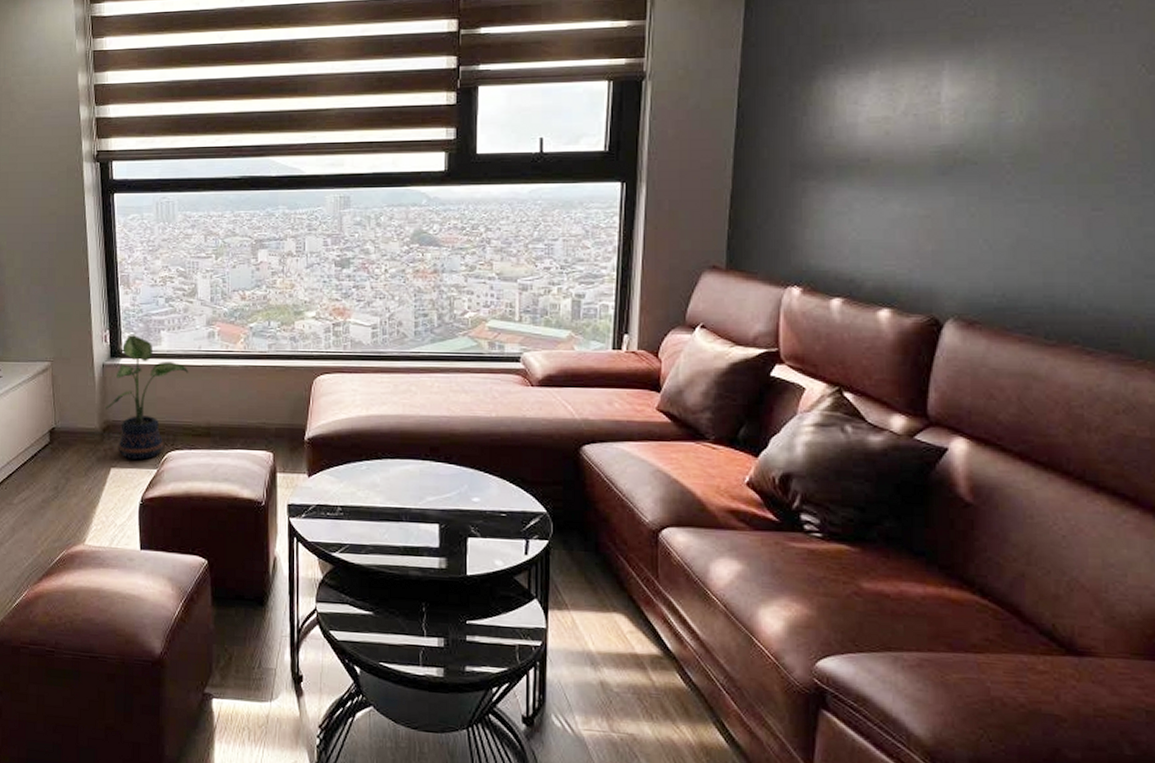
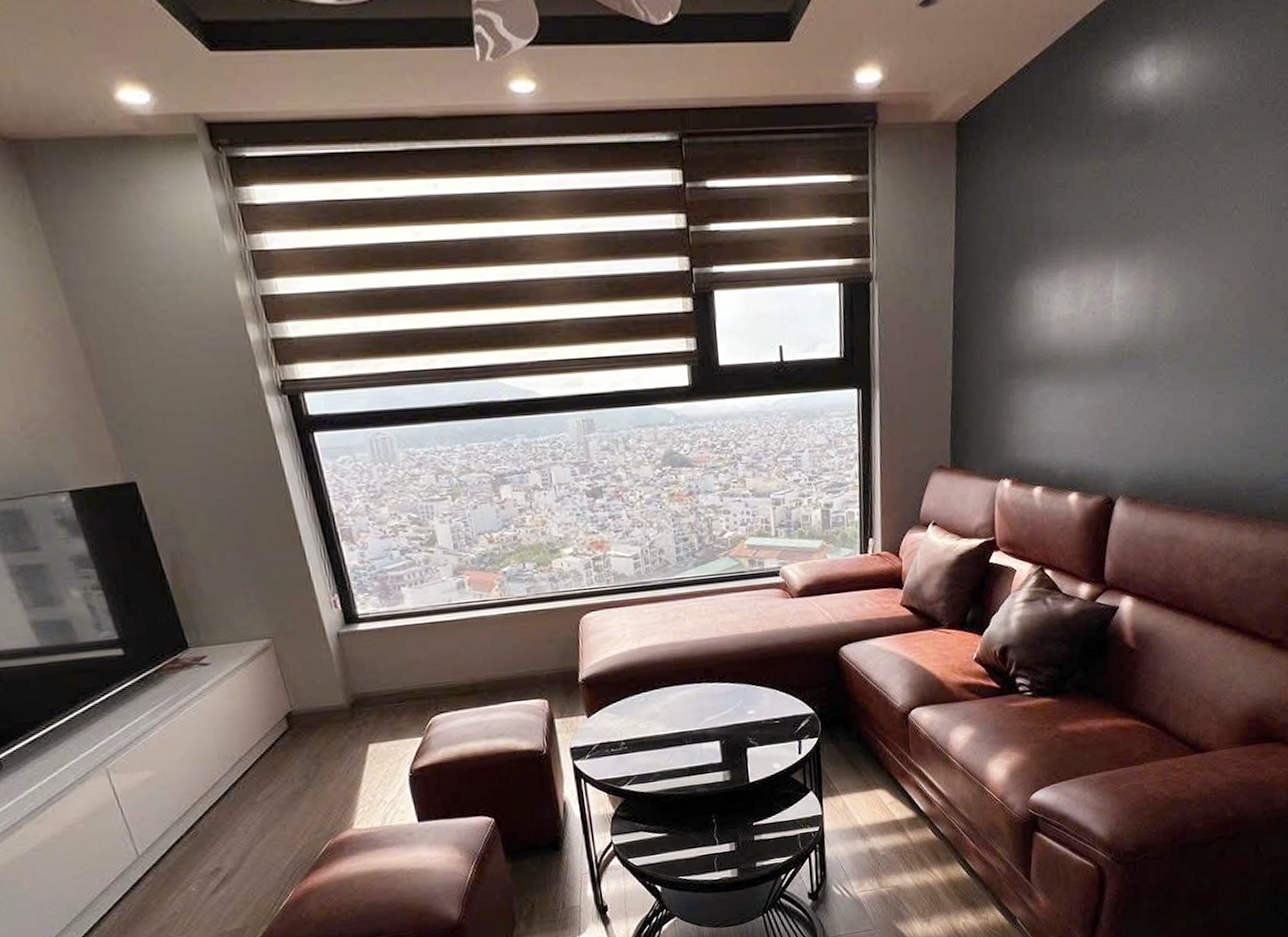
potted plant: present [105,334,189,460] -> none [349,595,442,732]

